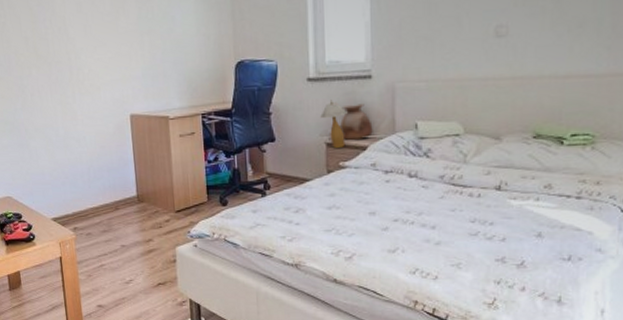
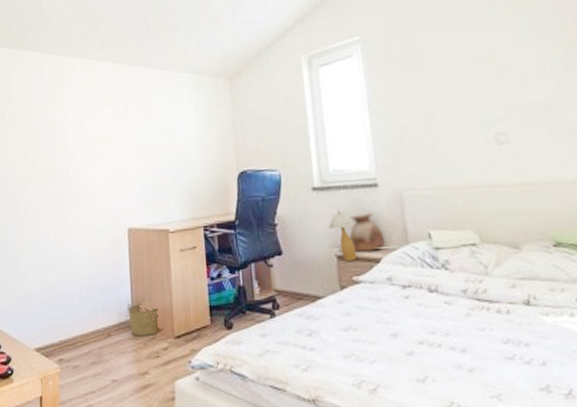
basket: none [132,181,165,210] -> present [127,303,164,337]

